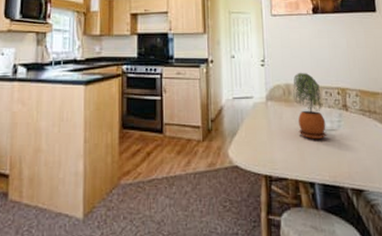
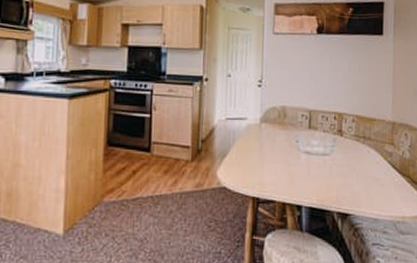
potted plant: present [293,72,327,139] -> none [289,94,319,163]

